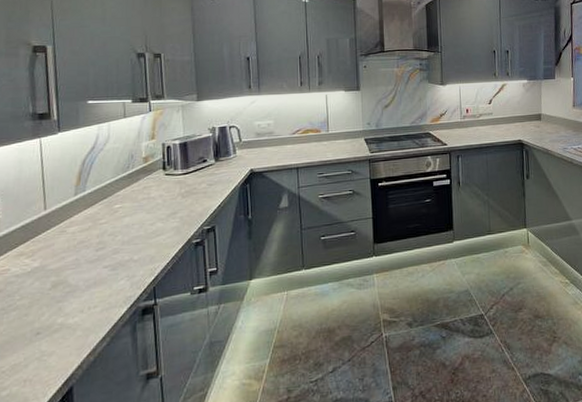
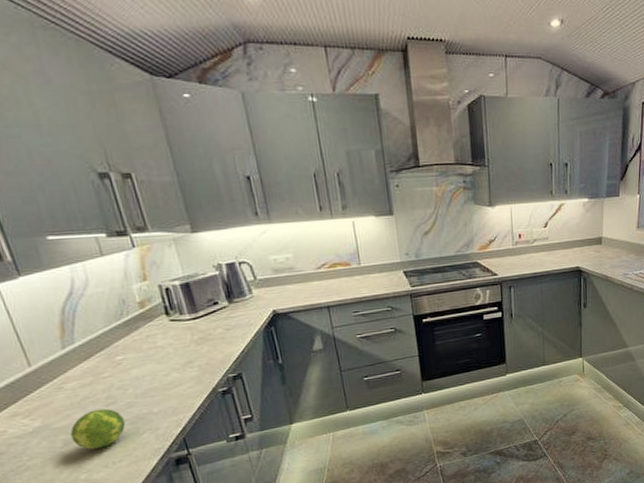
fruit: none [60,253,108,293] -> present [70,408,126,450]

